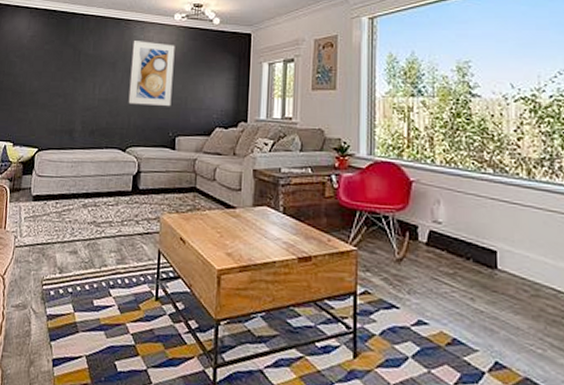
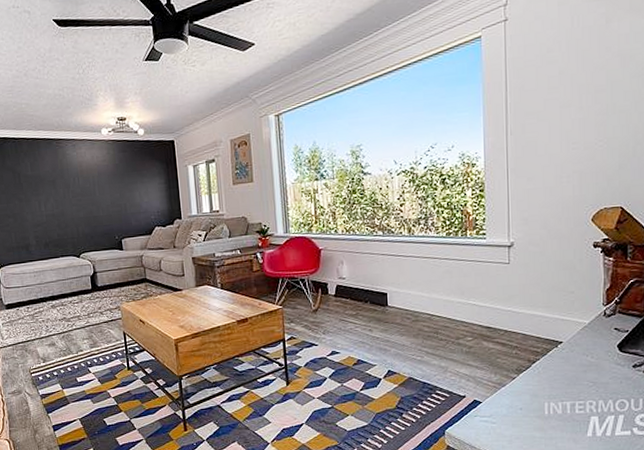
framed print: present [128,41,175,107] -> none [67,157,113,216]

